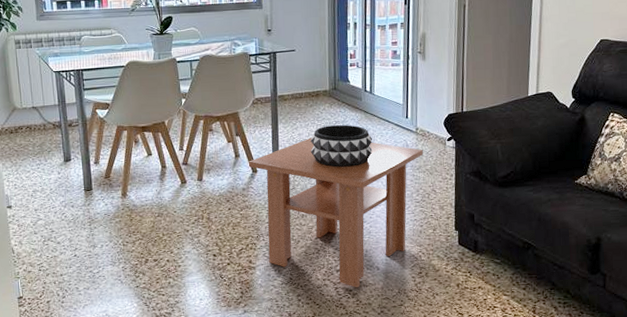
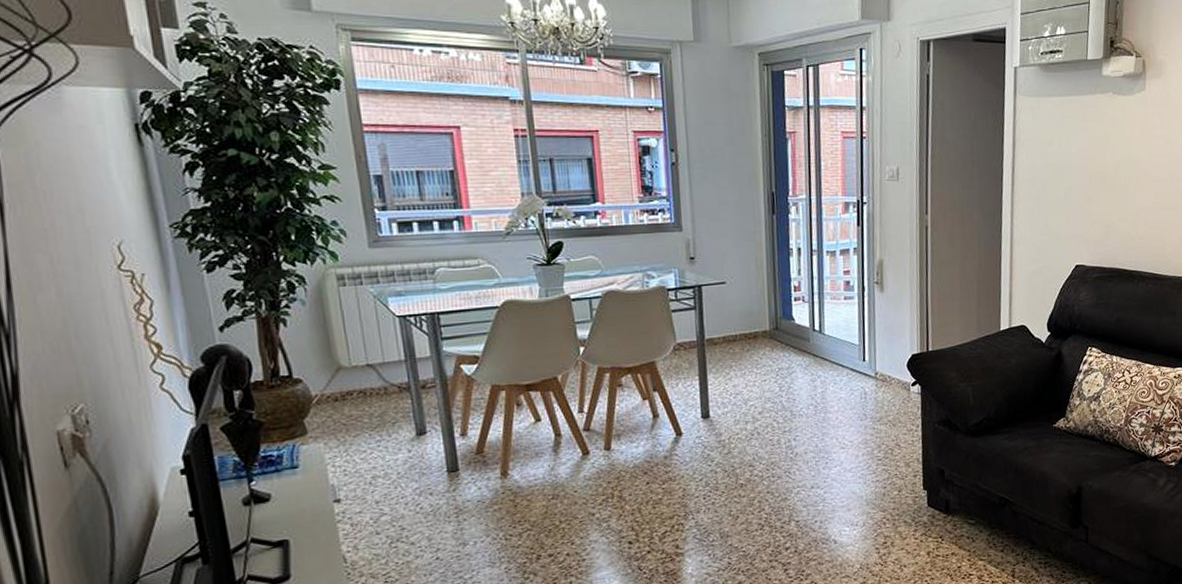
coffee table: present [248,137,423,288] -> none [670,389,884,567]
decorative bowl: present [310,125,373,167] -> none [748,371,825,424]

